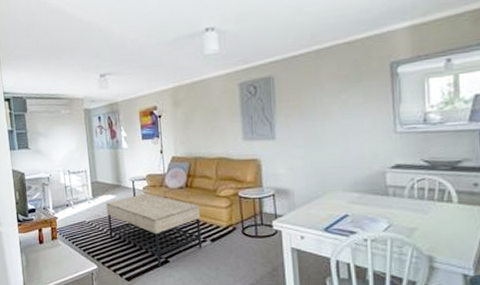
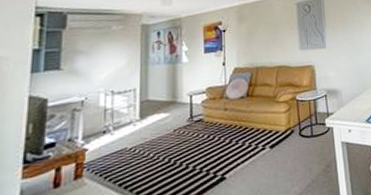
coffee table: present [106,193,202,266] -> none [156,107,261,186]

